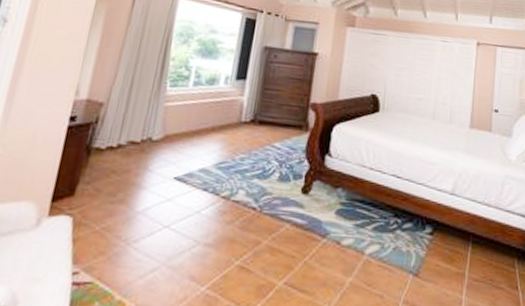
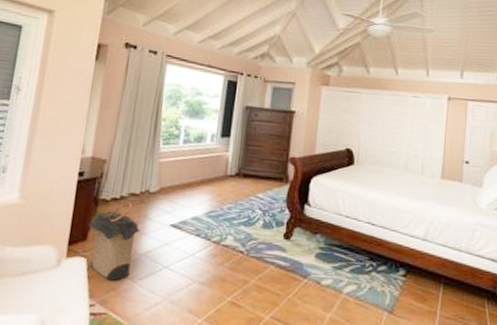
laundry hamper: none [76,151,139,243] -> present [87,202,141,281]

